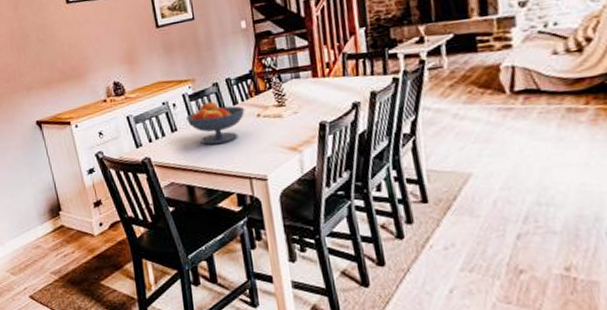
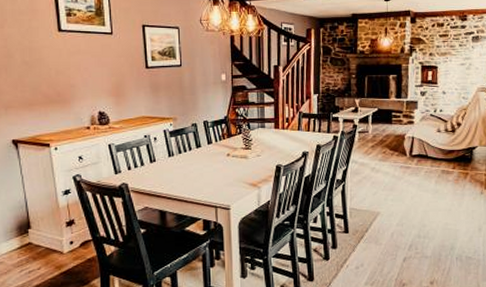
fruit bowl: present [186,101,245,145] -> none [166,139,218,176]

